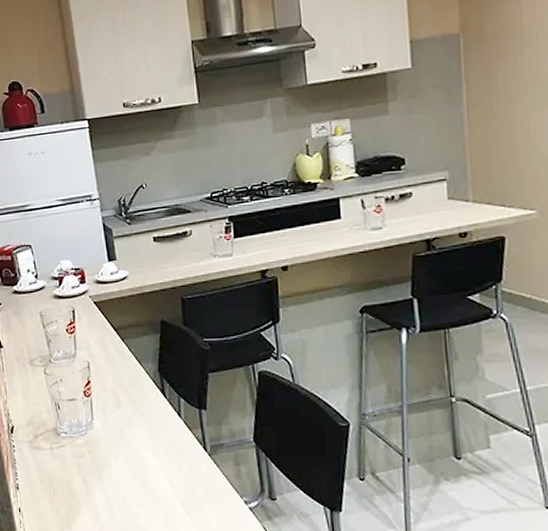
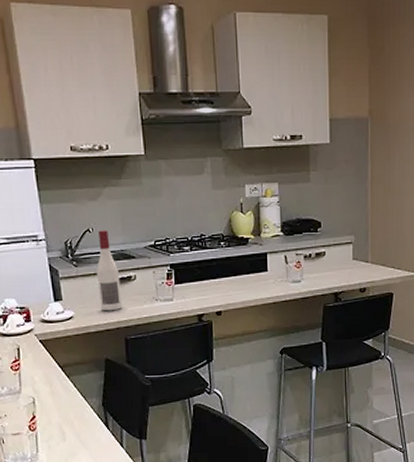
wine bottle: none [151,185,178,270] -> present [97,230,123,311]

